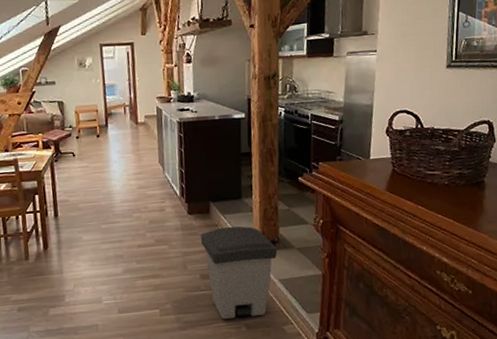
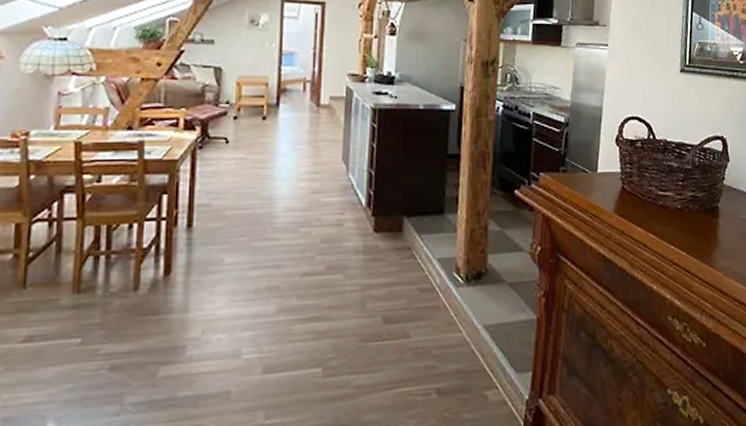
trash can: present [201,226,278,320] -> none [388,250,484,383]

